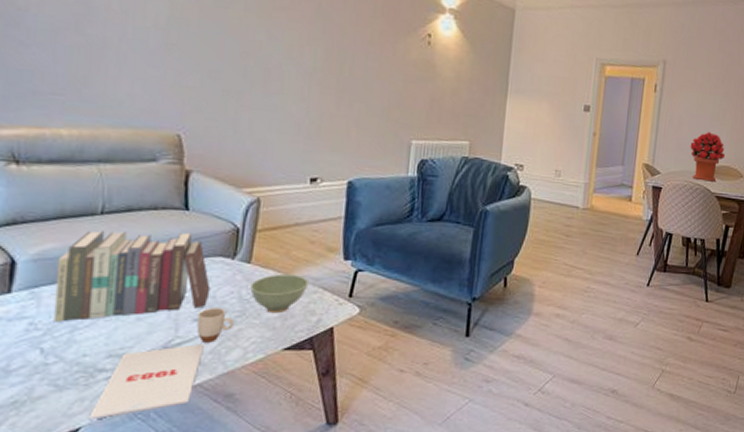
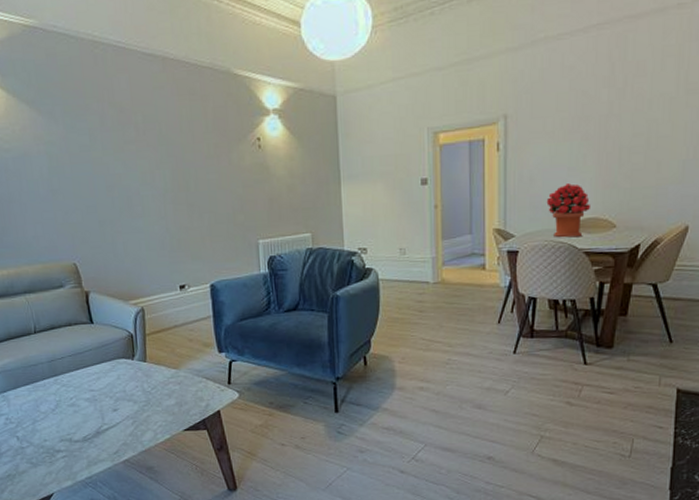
books: present [53,230,211,322] -> none [13,341,121,417]
magazine: present [89,344,204,420] -> none [57,429,125,488]
mug: present [196,307,235,343] -> none [115,399,143,427]
bowl: present [250,273,310,314] -> none [149,368,194,402]

